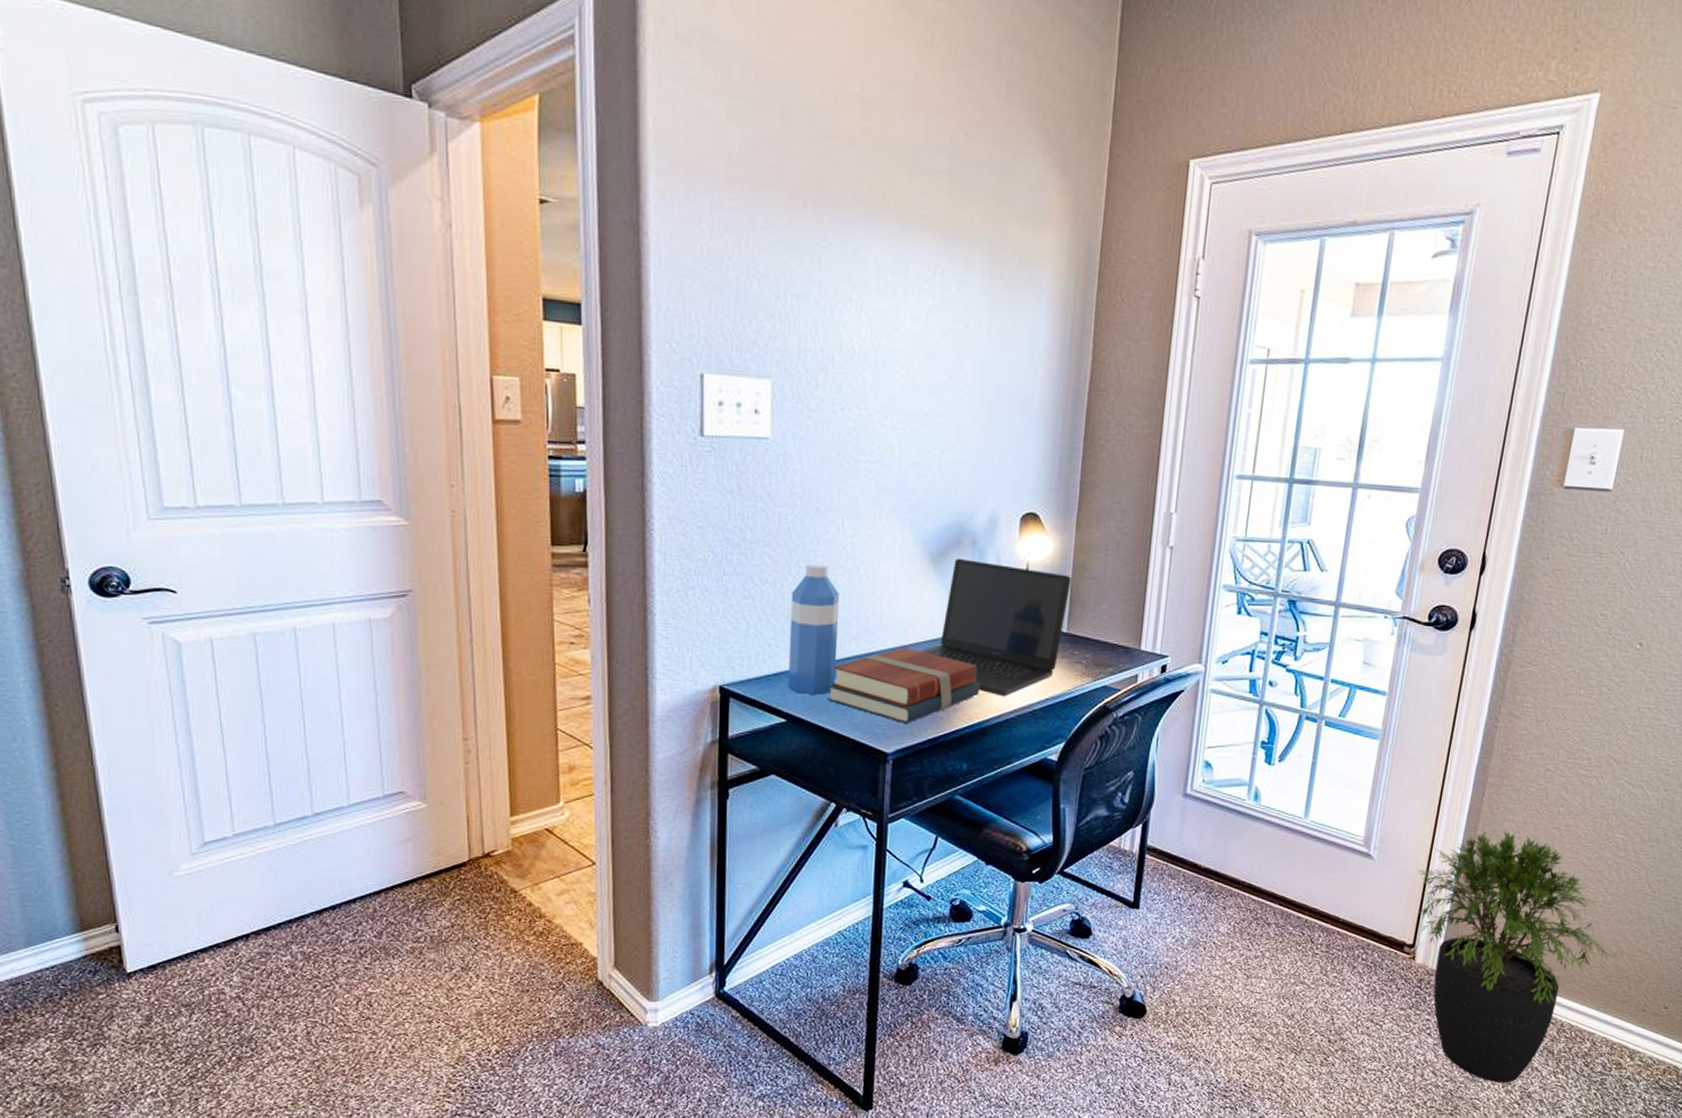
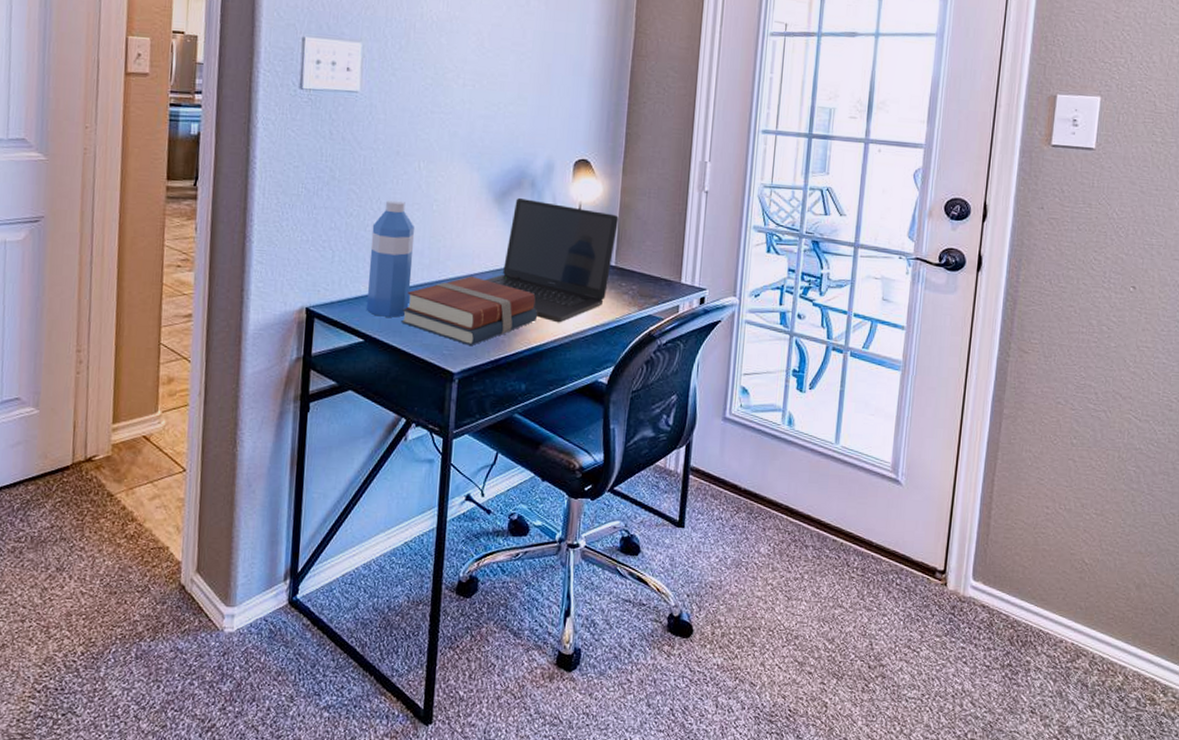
potted plant: present [1417,830,1613,1083] -> none [944,460,1137,716]

